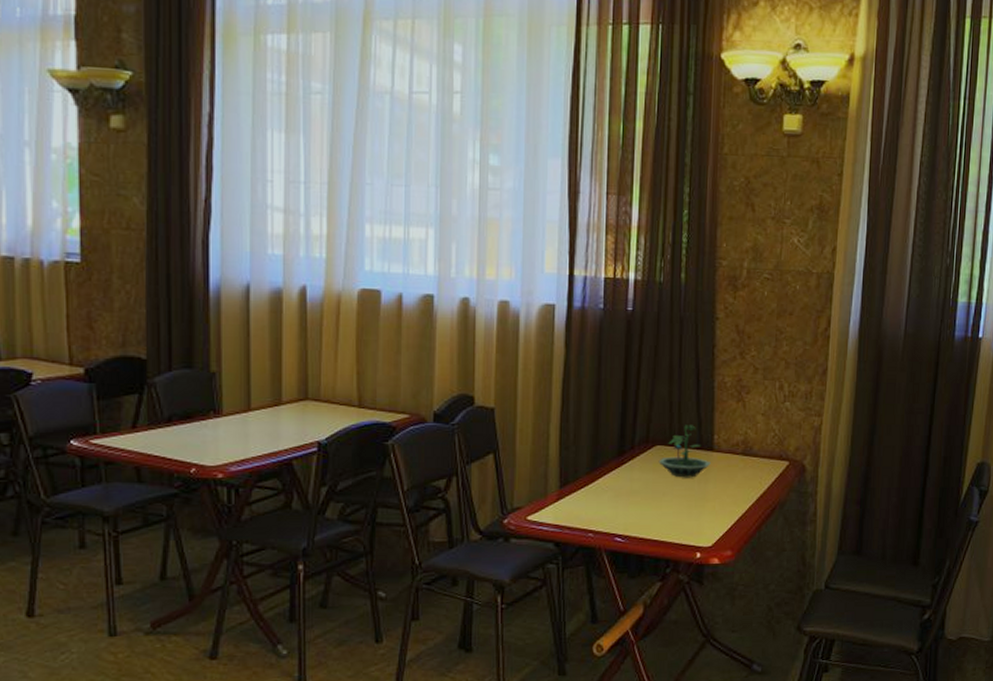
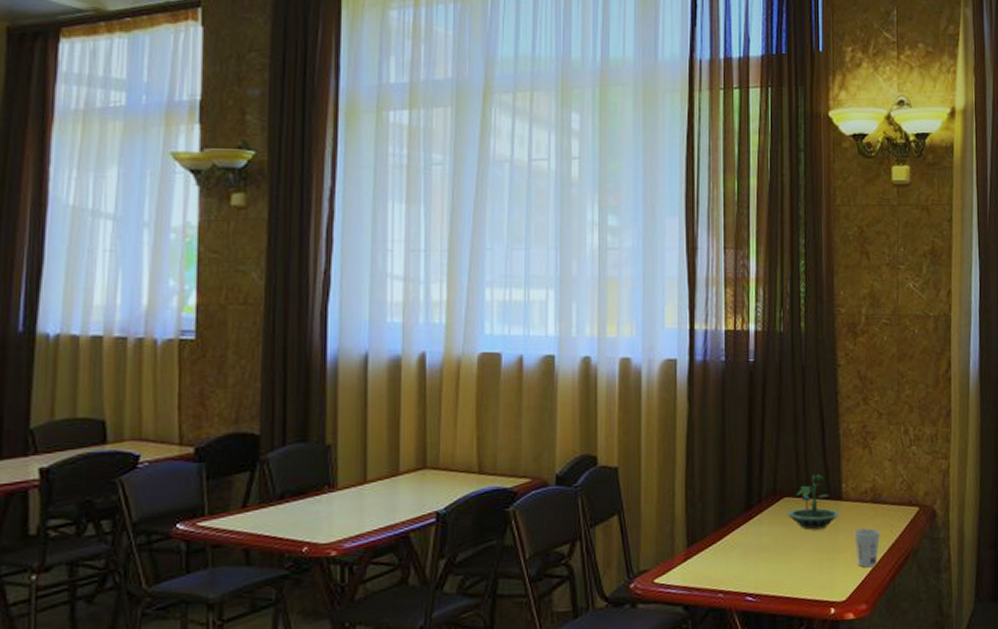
cup: none [723,479,750,517] -> present [854,528,881,568]

